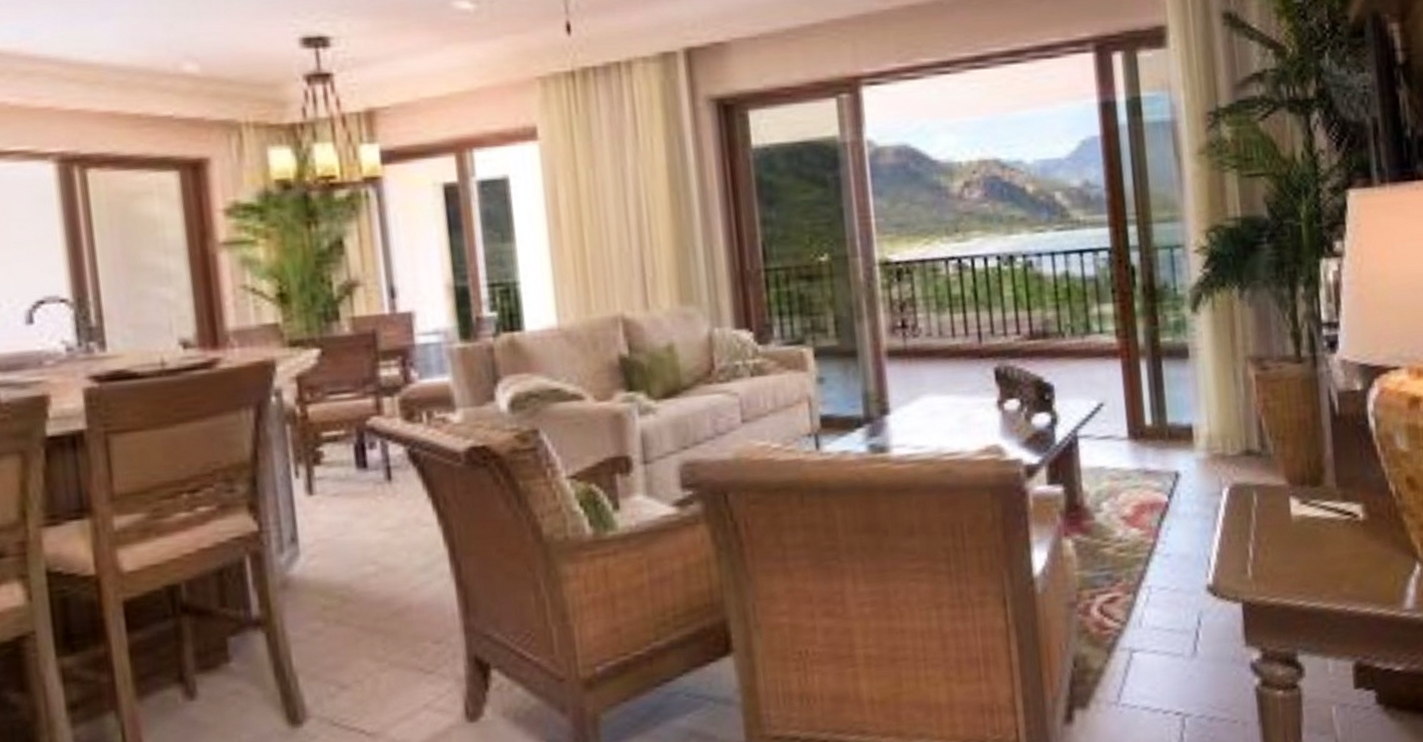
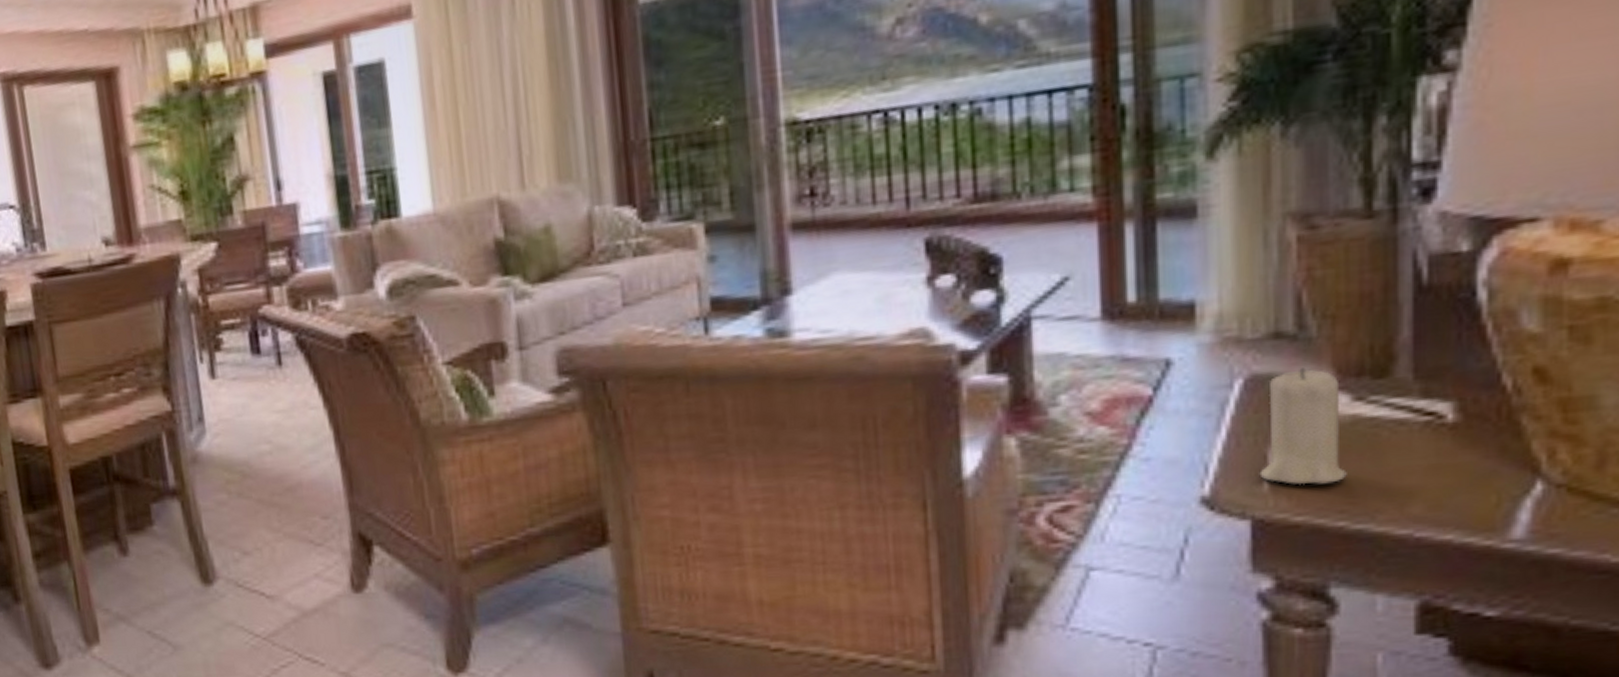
candle: none [1245,478,1301,573] -> present [1259,368,1347,485]

